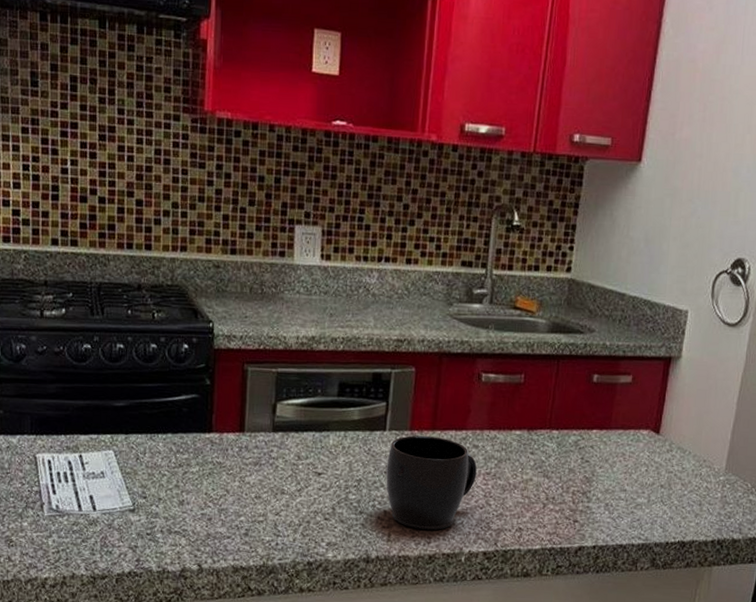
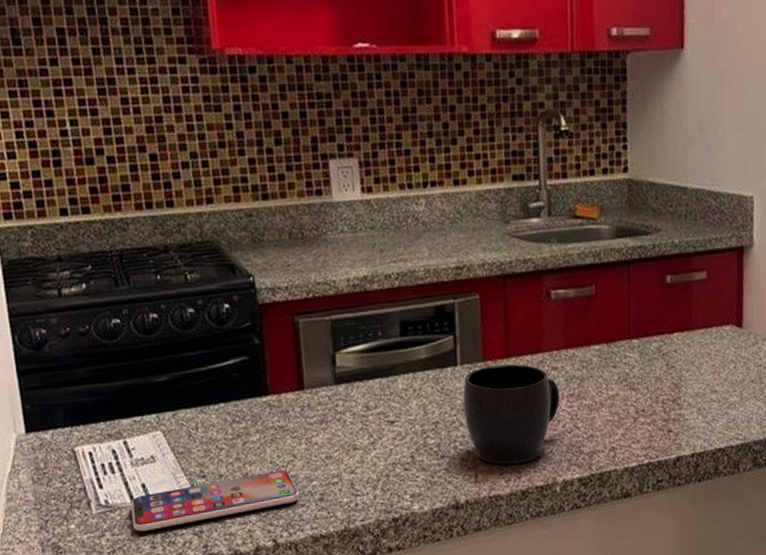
smartphone: none [77,502,227,539] -> present [131,470,300,532]

